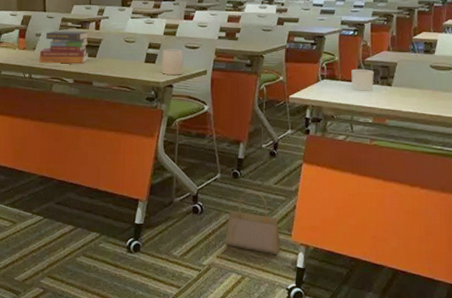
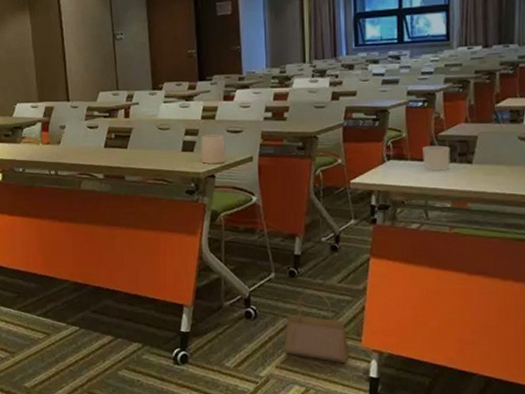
books: present [39,31,88,64] -> none [65,120,118,158]

